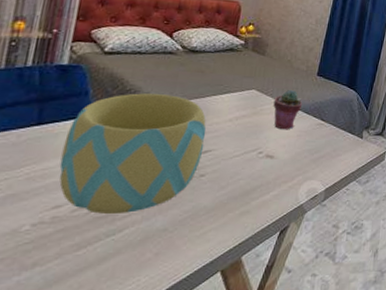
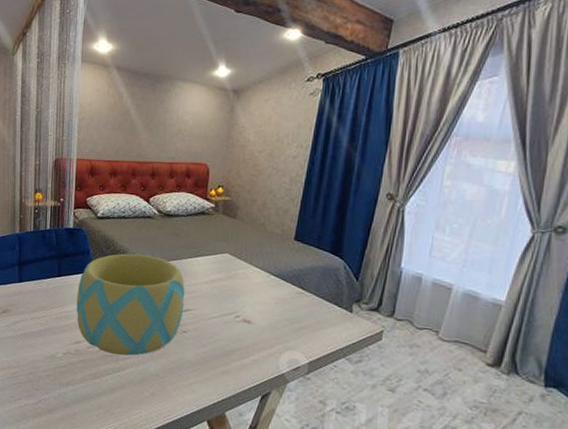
potted succulent: present [273,90,303,130] -> none [248,255,279,297]

